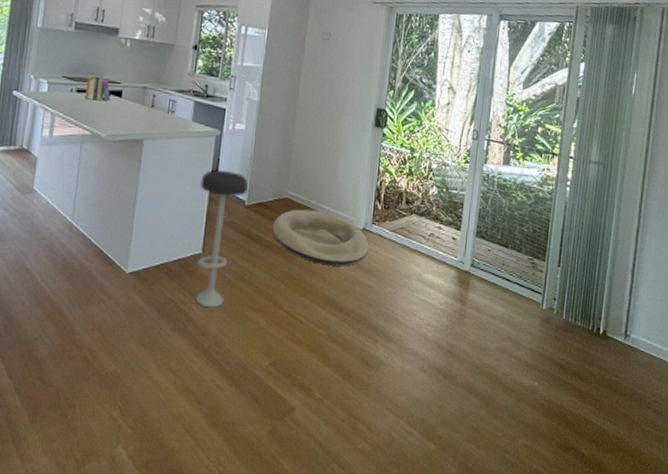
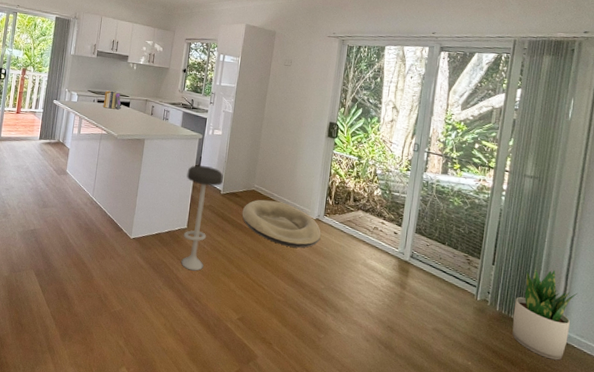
planter: none [579,267,644,368] -> present [512,270,578,361]

